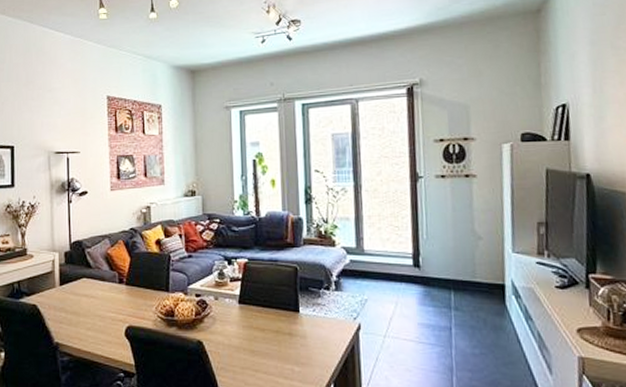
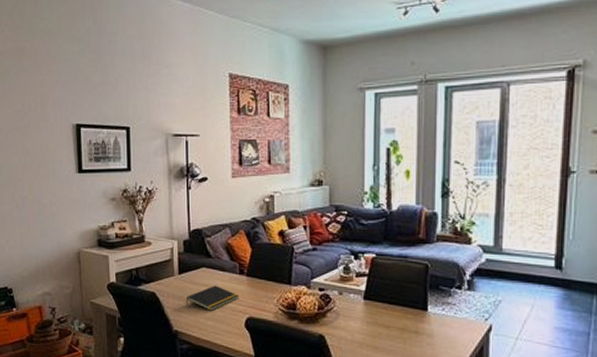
notepad: none [67,295,119,321] -> present [186,285,240,311]

